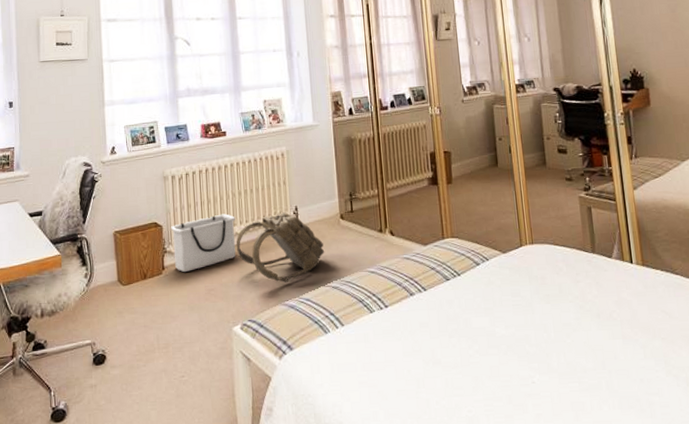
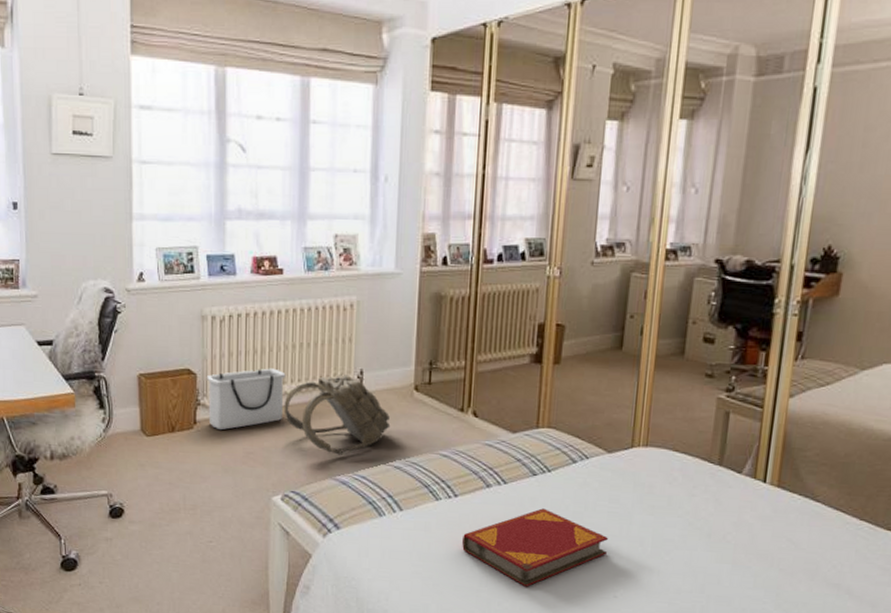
hardback book: none [397,309,518,383] -> present [462,508,608,587]

